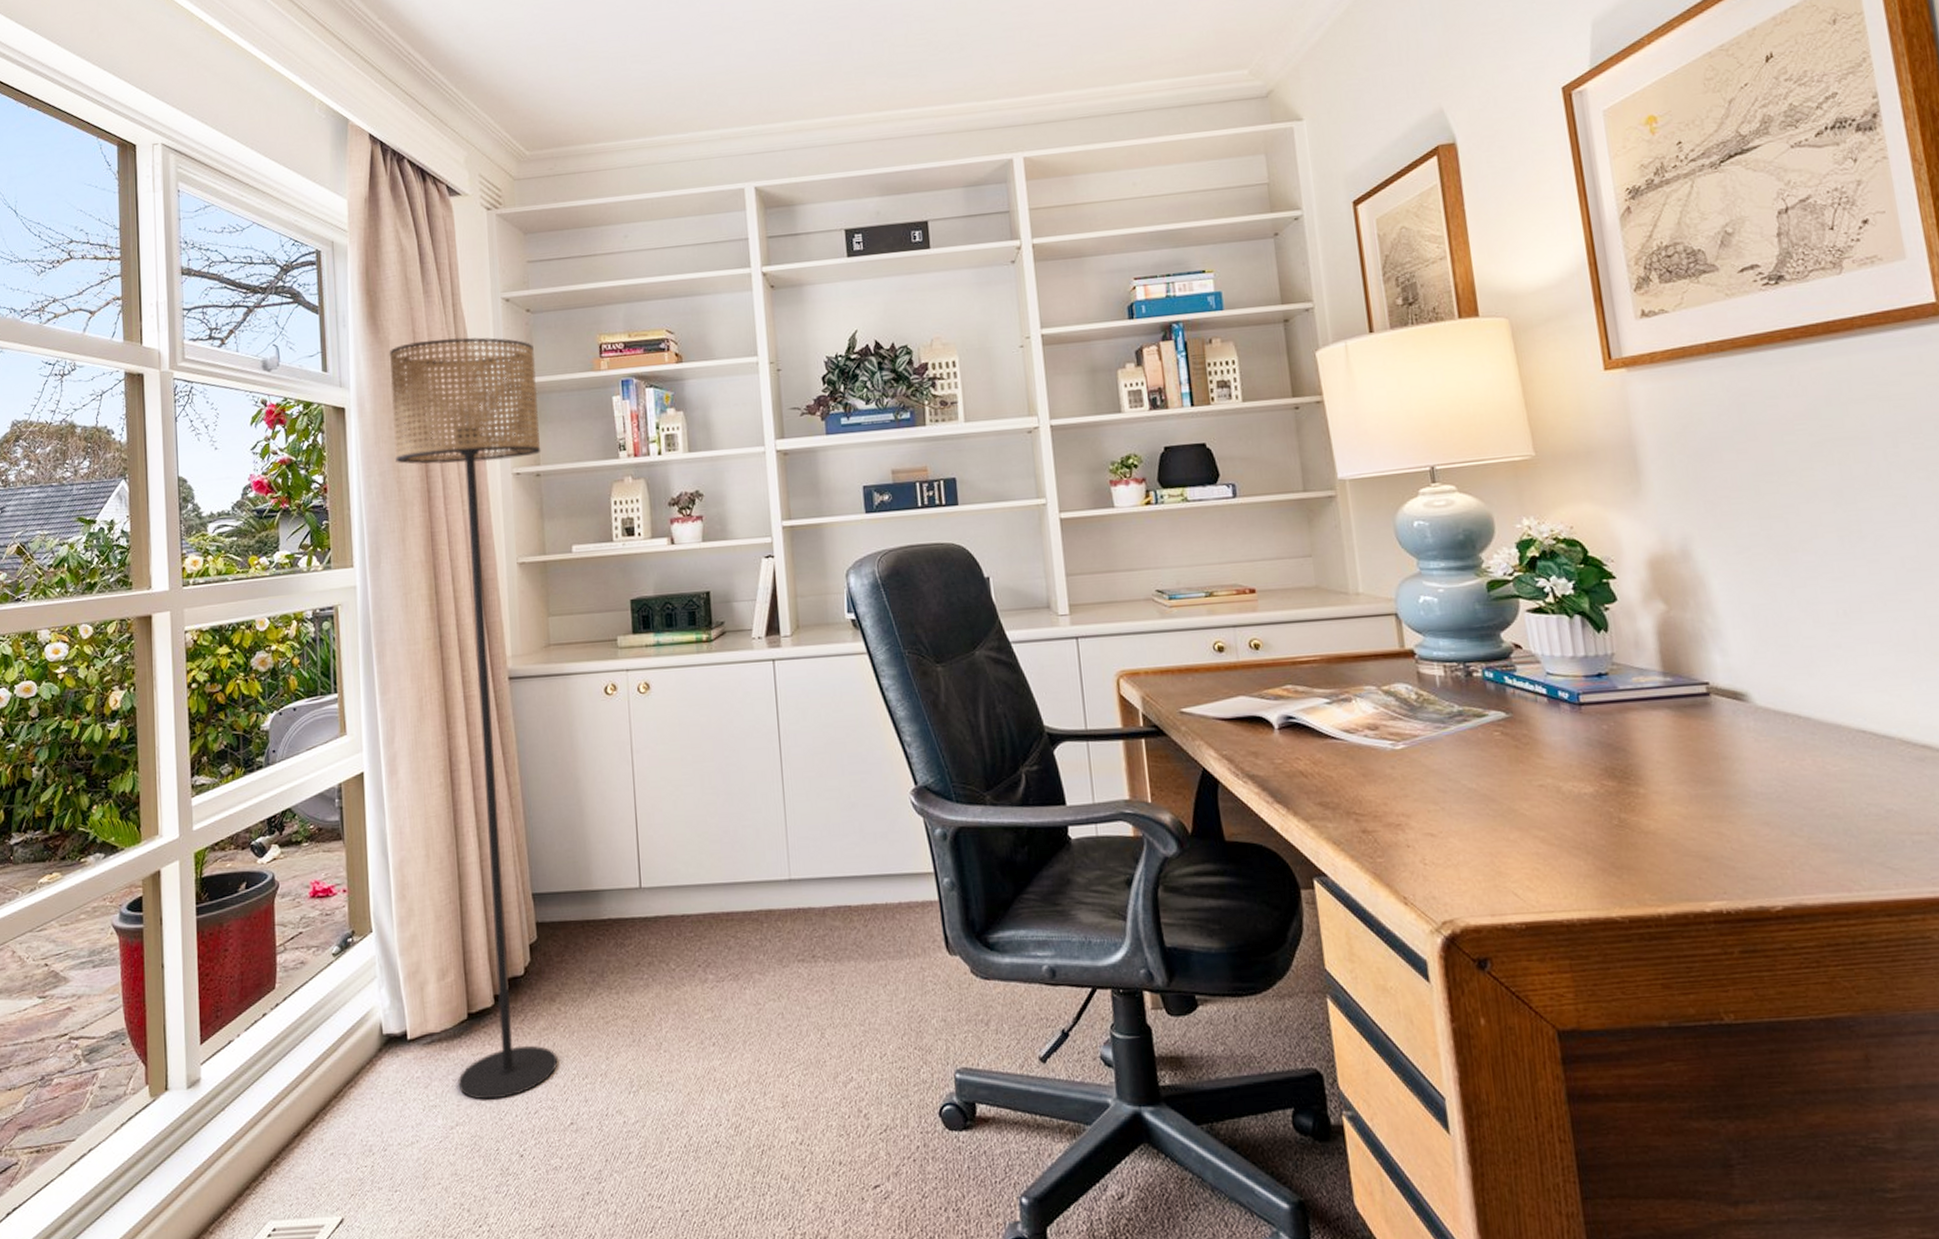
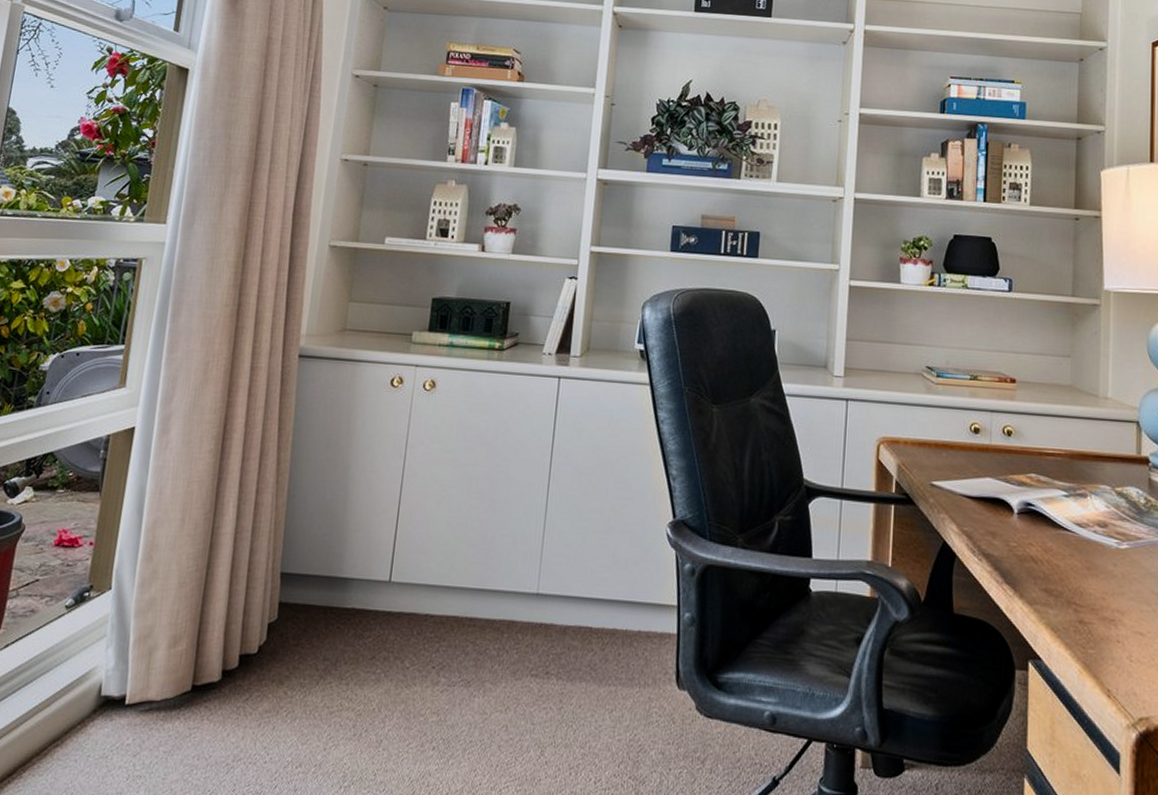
floor lamp: present [389,337,558,1100] -> none [167,18,384,778]

